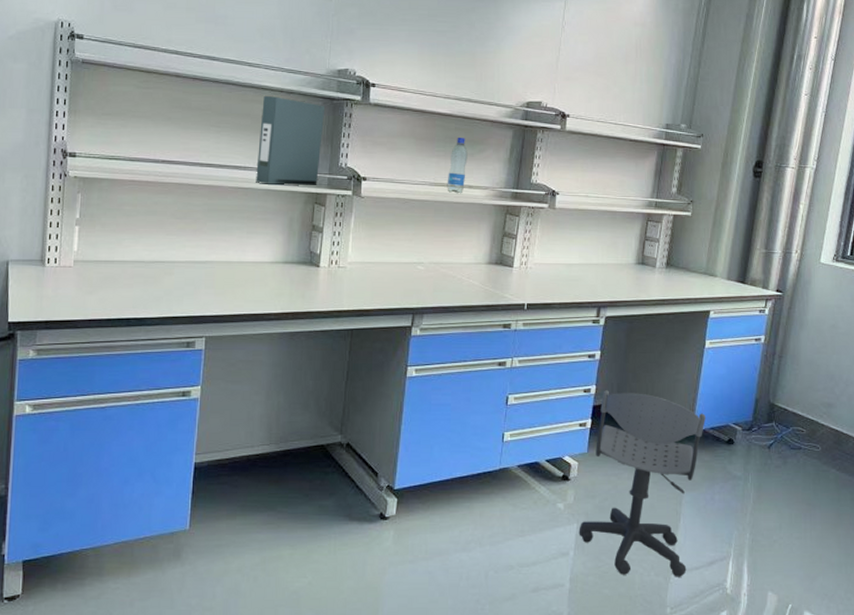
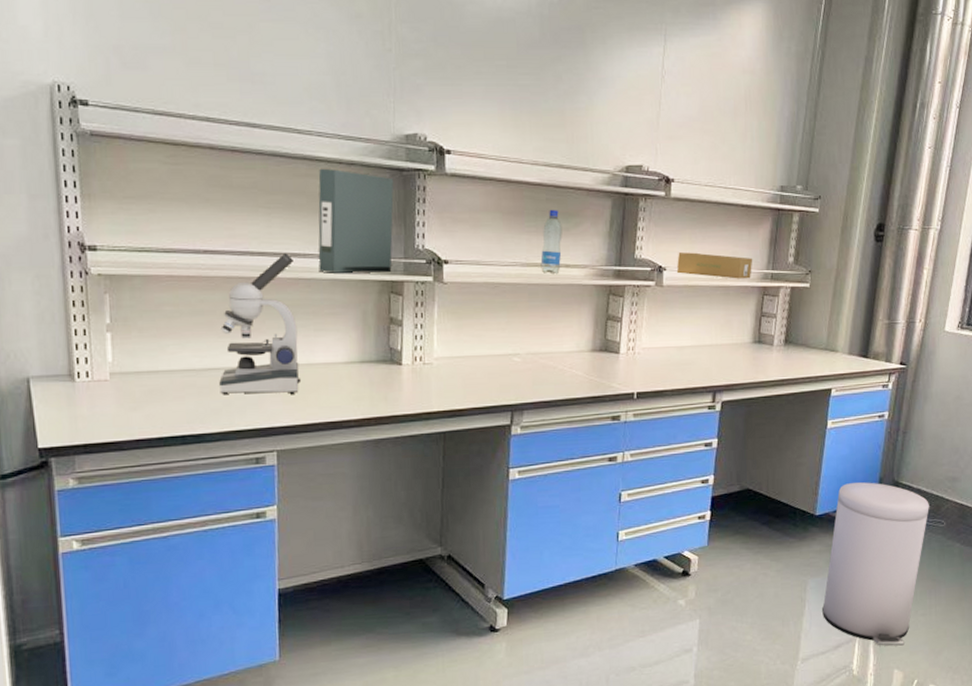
microscope: none [163,165,236,288] -> present [219,253,302,395]
box: none [569,179,639,206] -> present [677,252,753,279]
office chair: present [579,390,706,577] -> none [701,479,829,666]
pedal bin: none [697,402,805,568] -> present [822,482,929,647]

